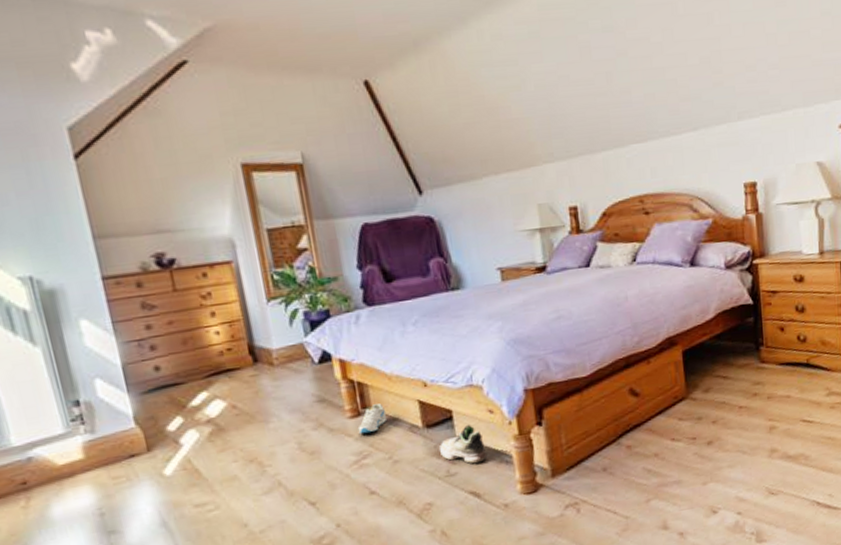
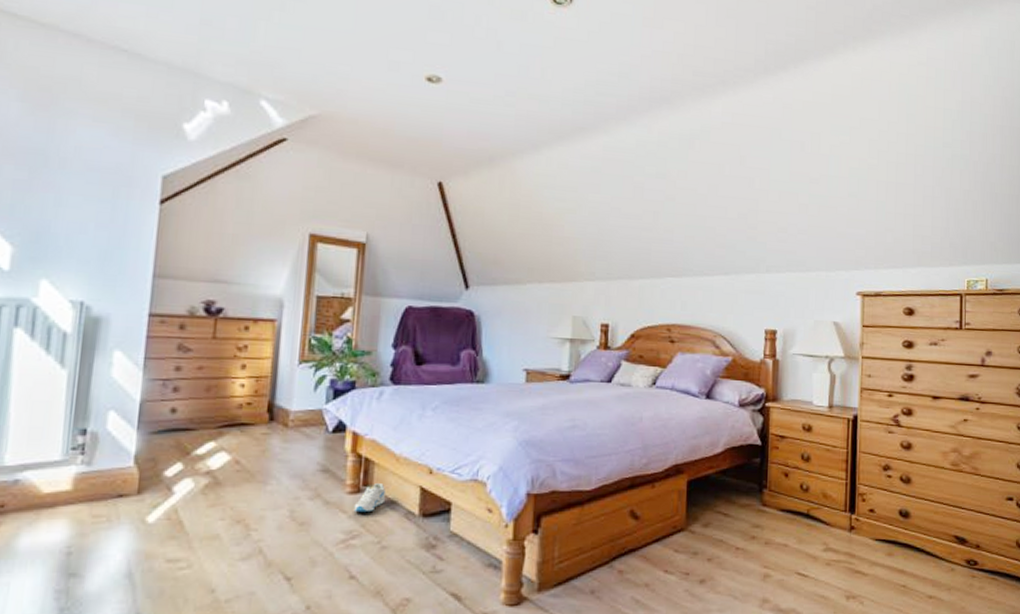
shoe: present [439,424,488,464] -> none [429,520,478,564]

